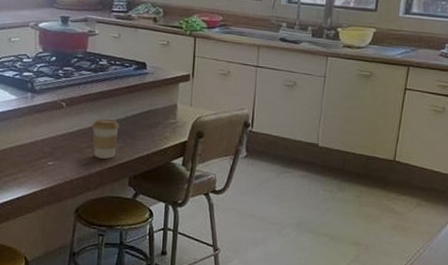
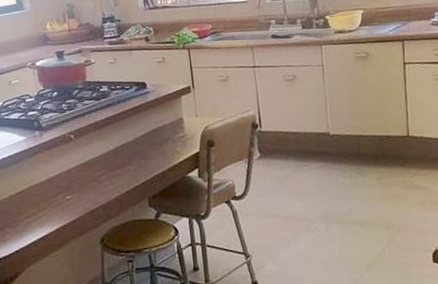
coffee cup: present [92,119,120,159] -> none [103,143,131,184]

